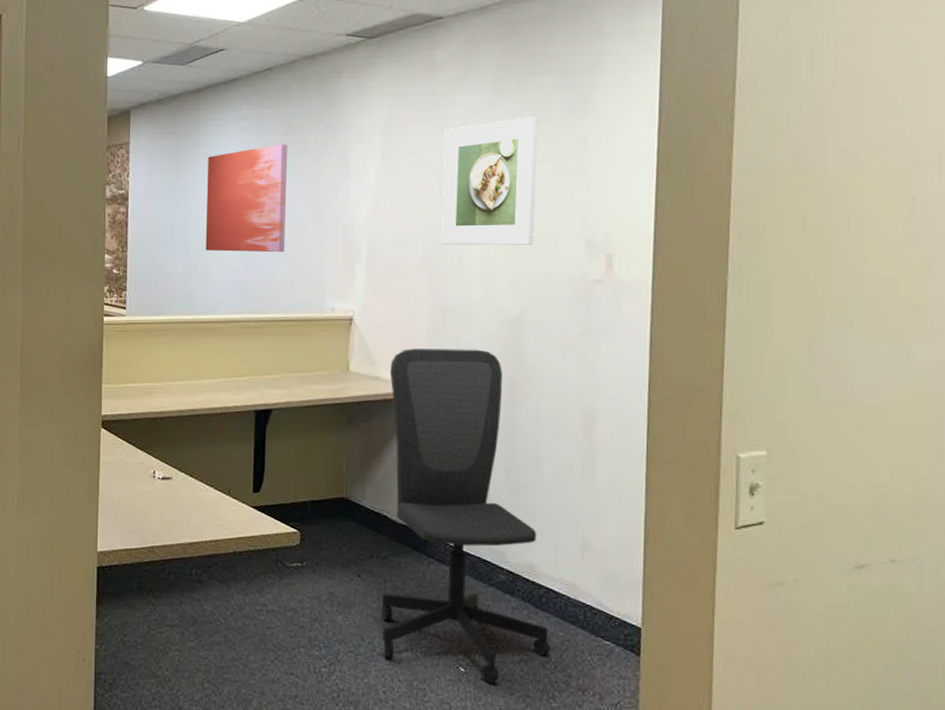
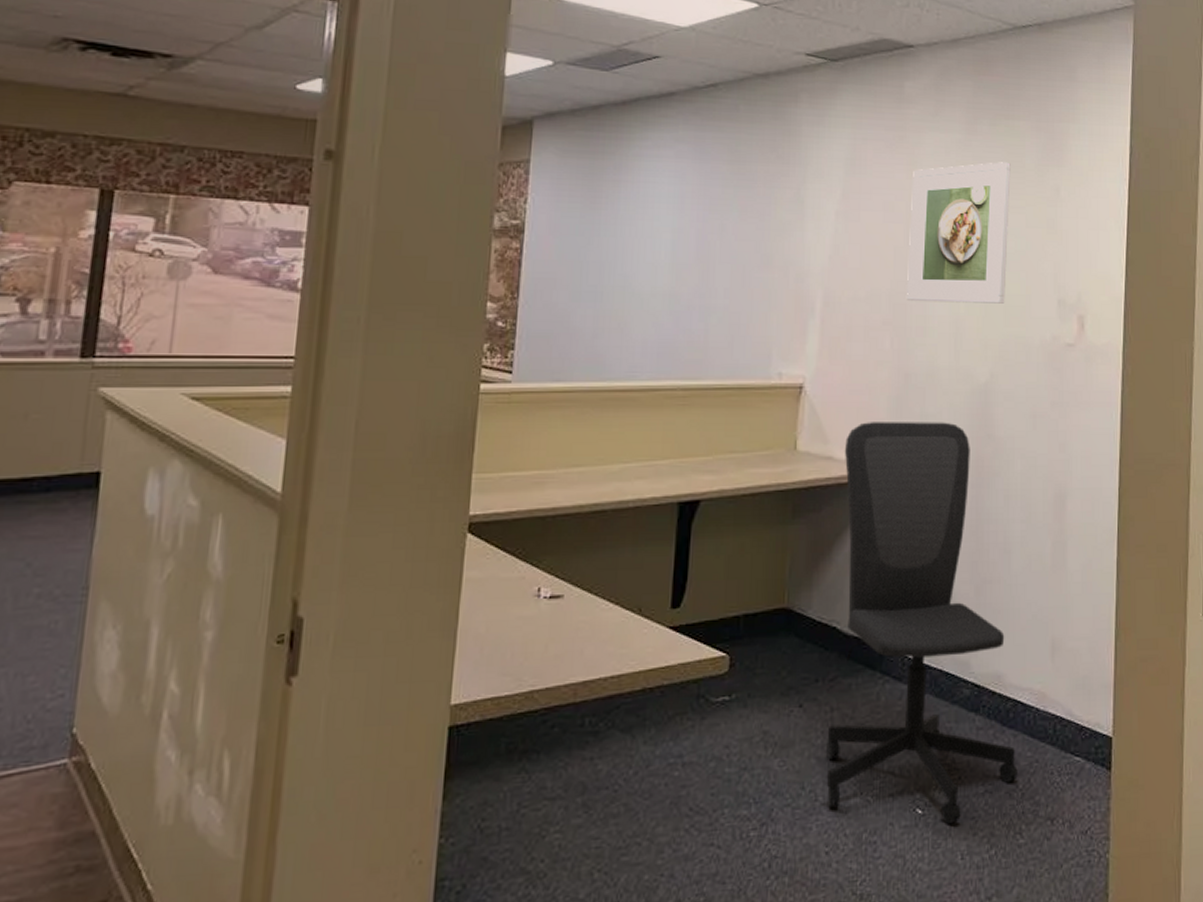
wall art: present [205,144,288,253] -> none [623,174,732,305]

